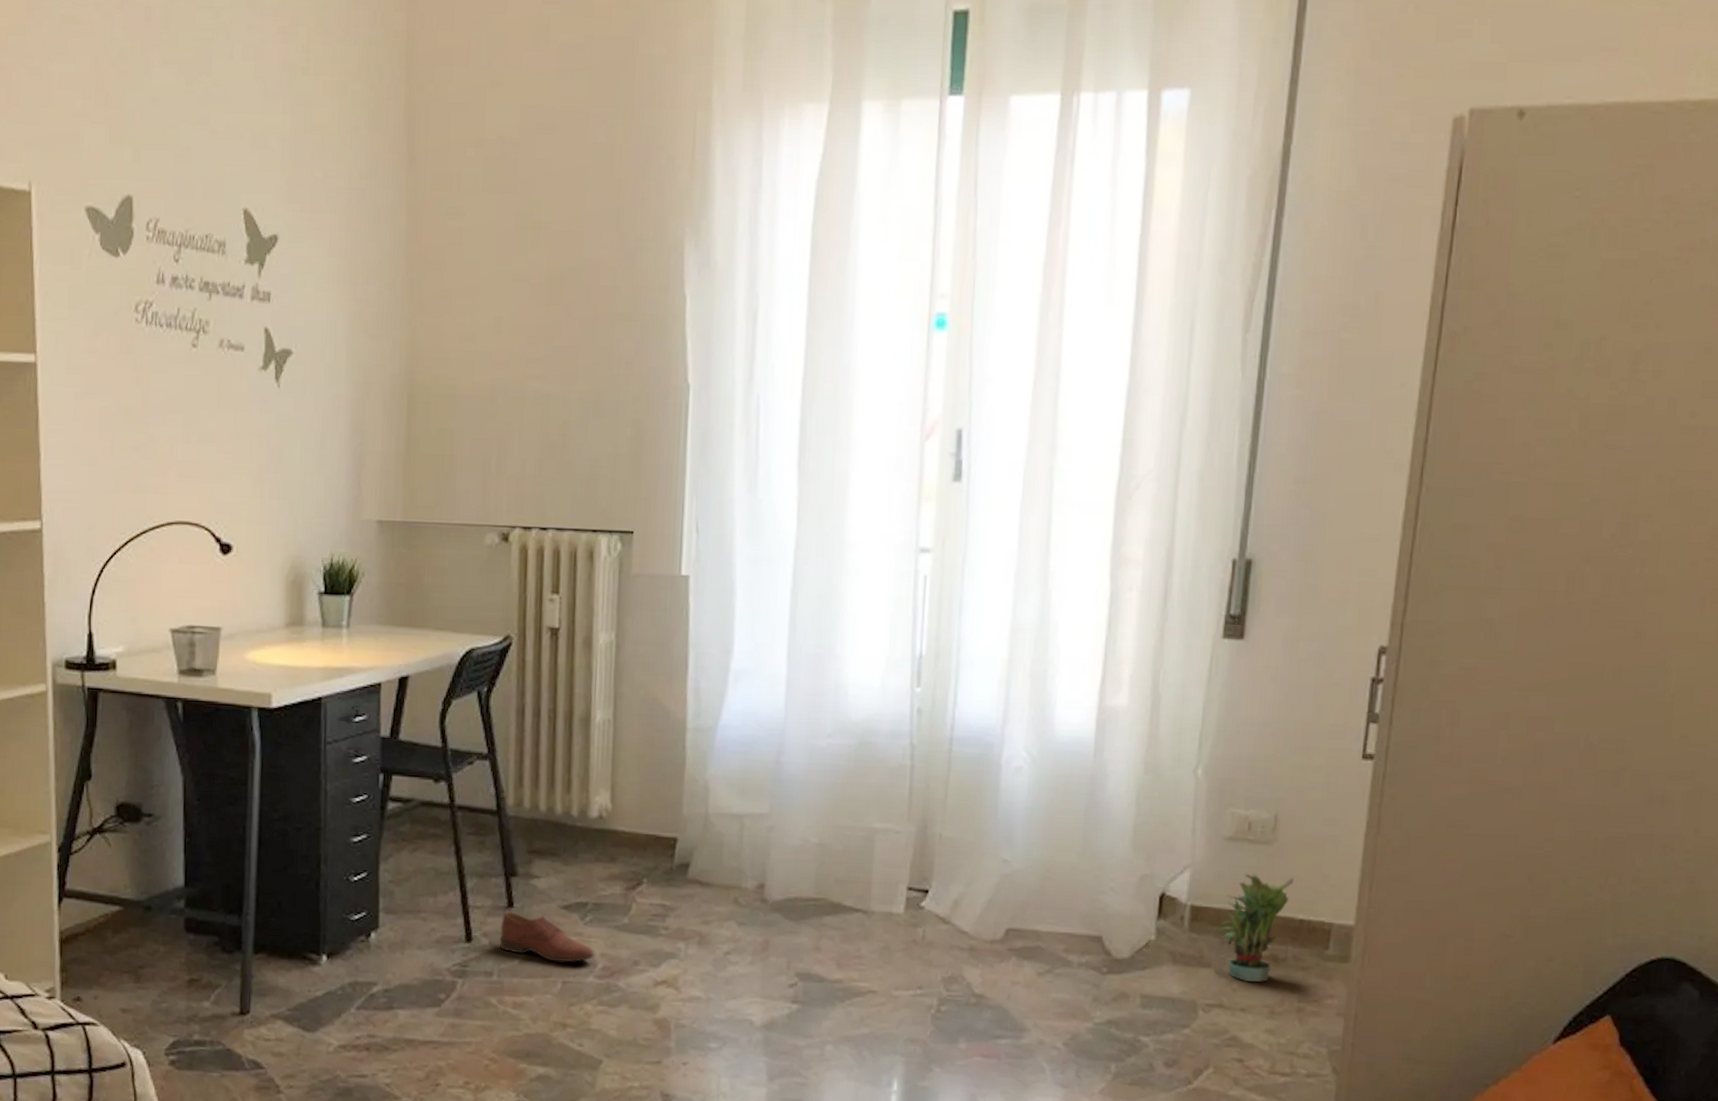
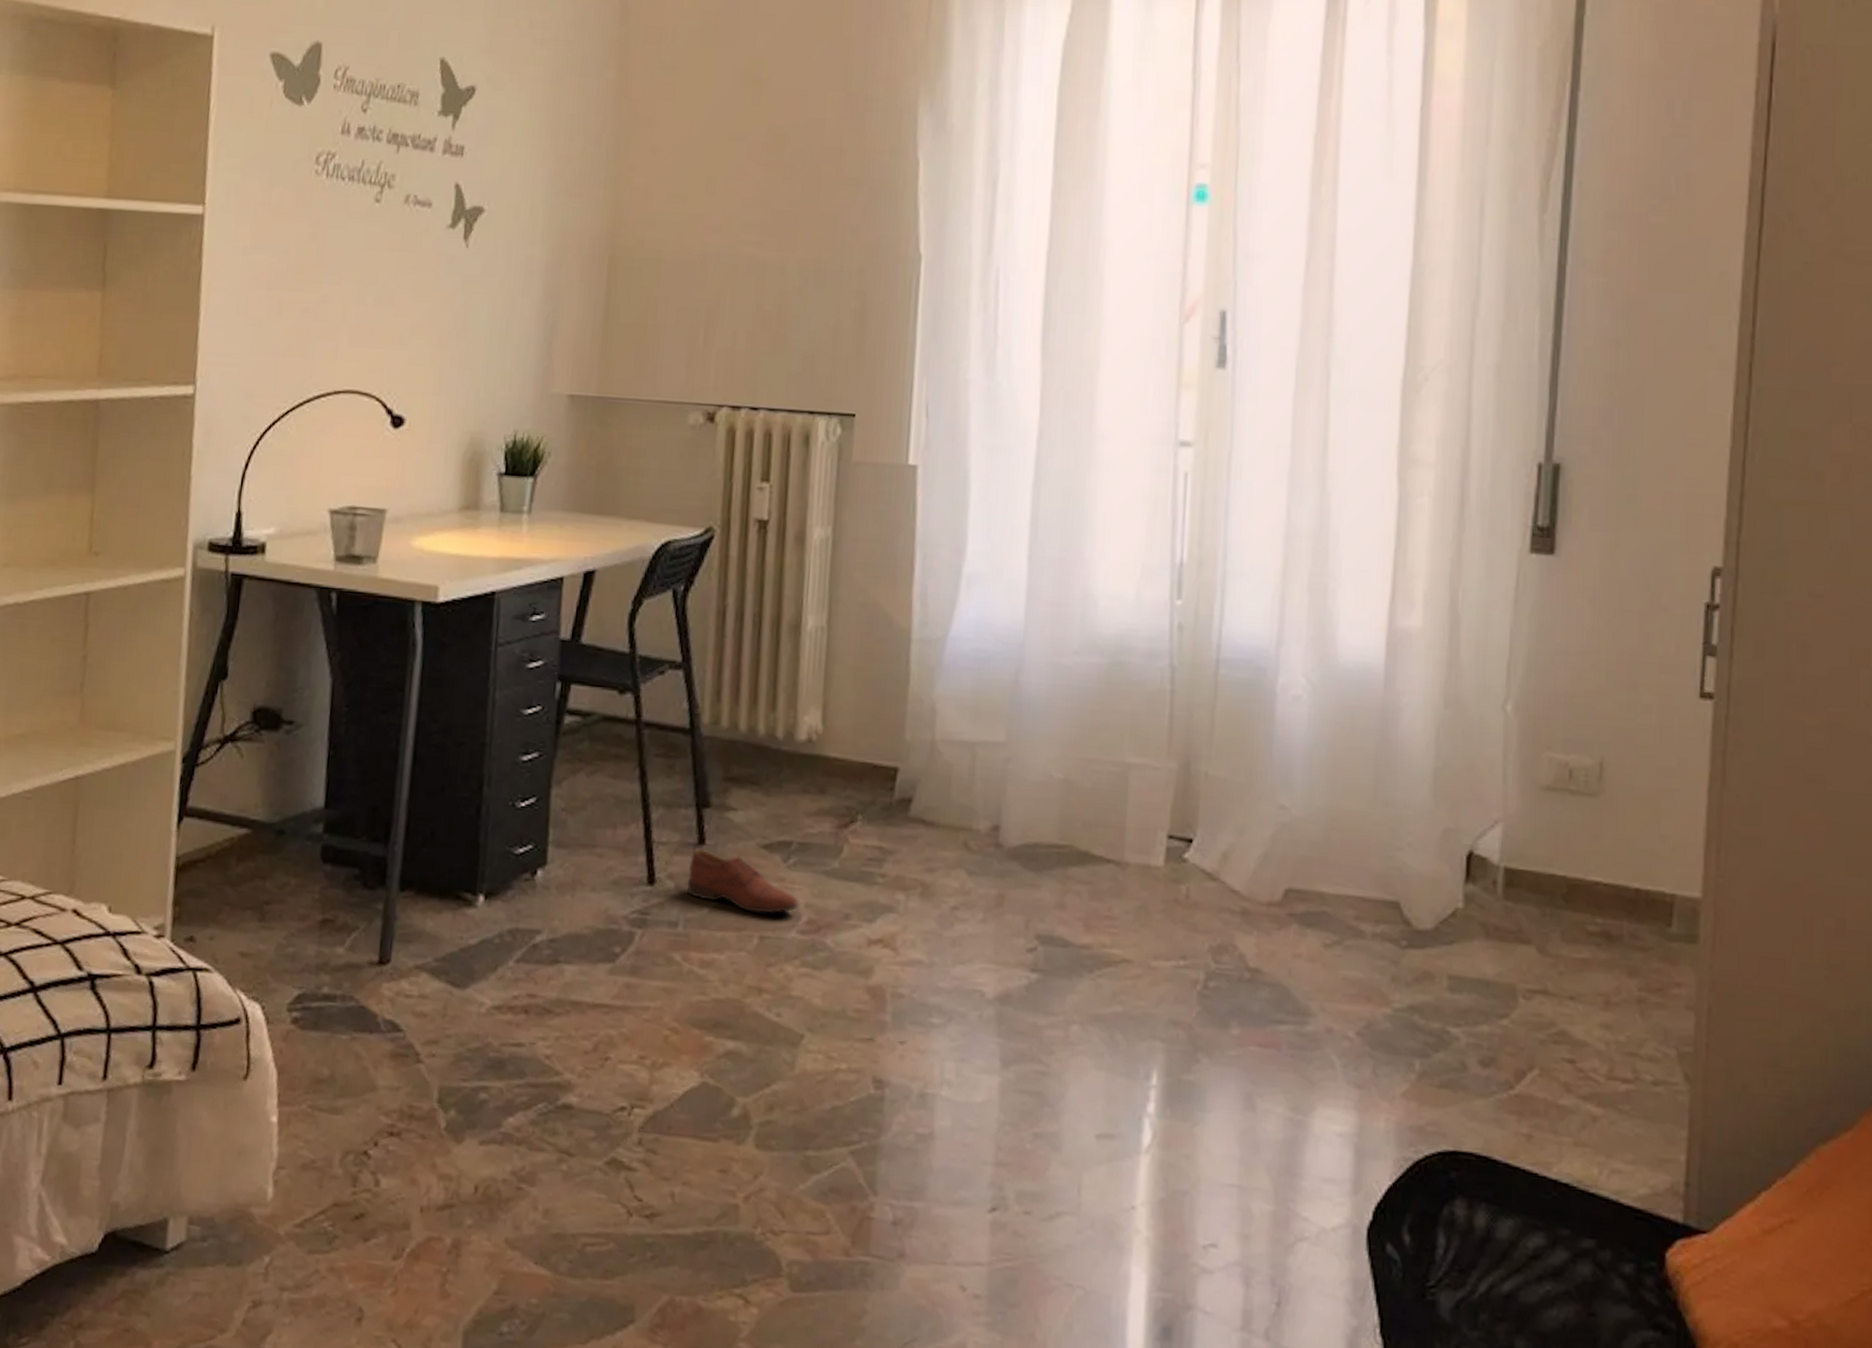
potted plant: present [1211,872,1294,982] -> none [1530,830,1626,964]

